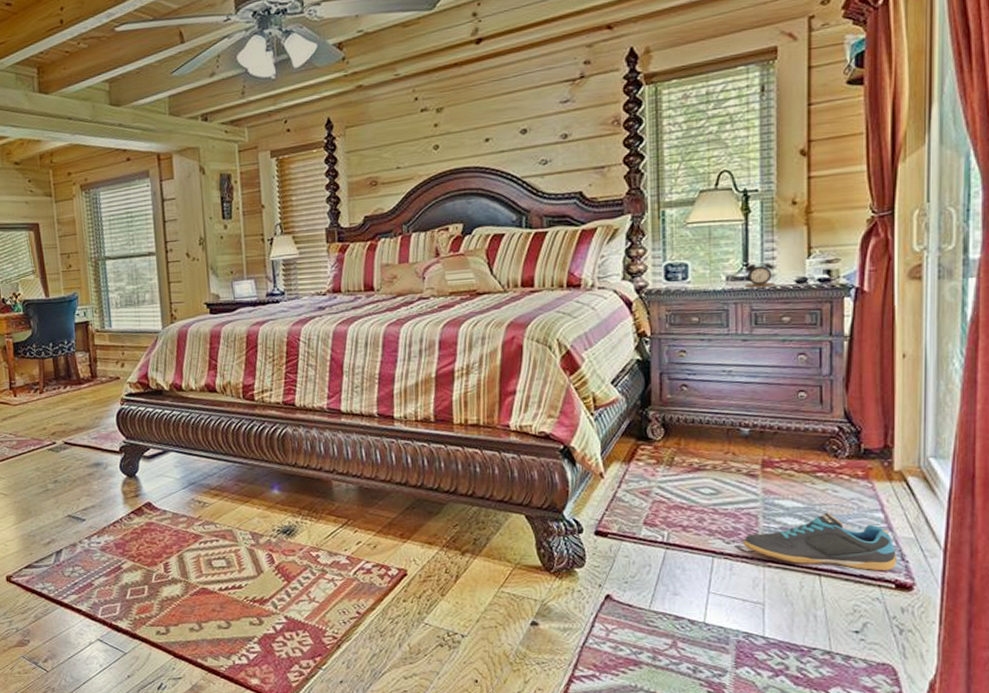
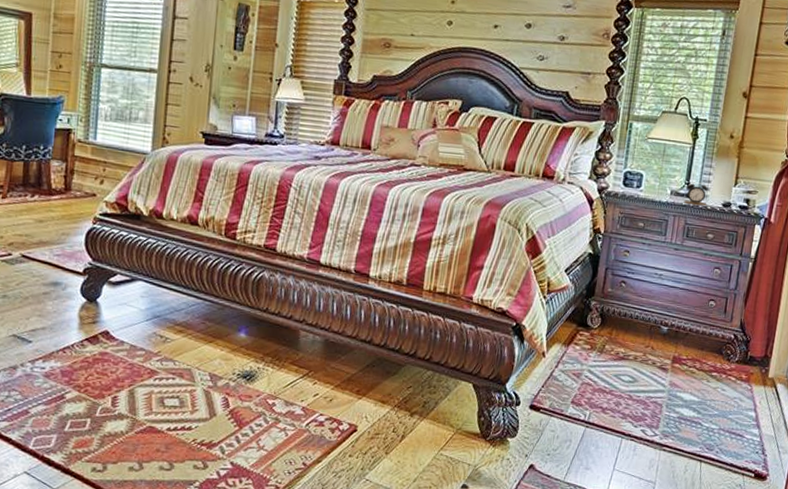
athletic shoe: present [743,512,896,571] -> none [647,407,760,462]

